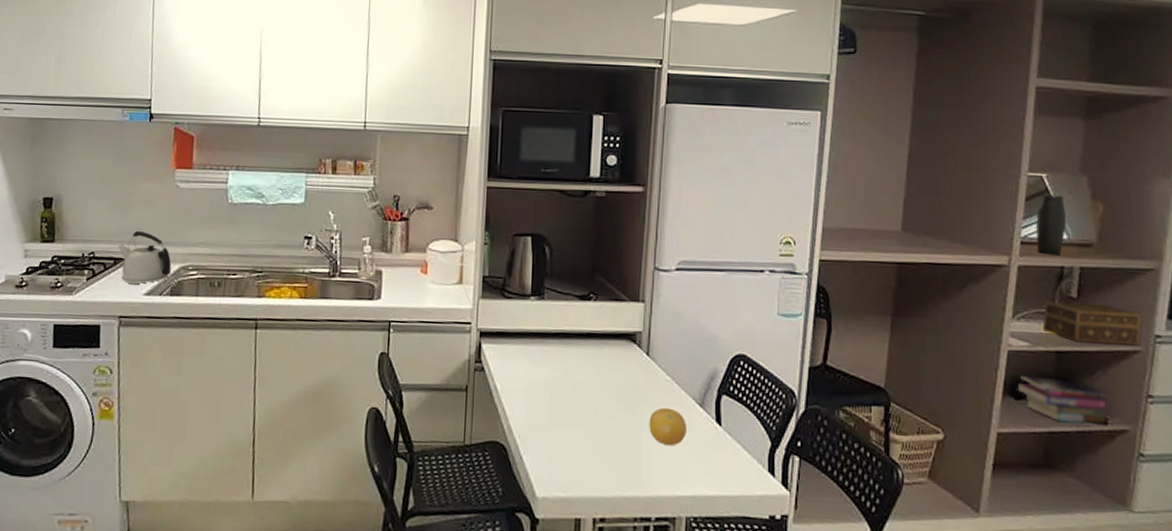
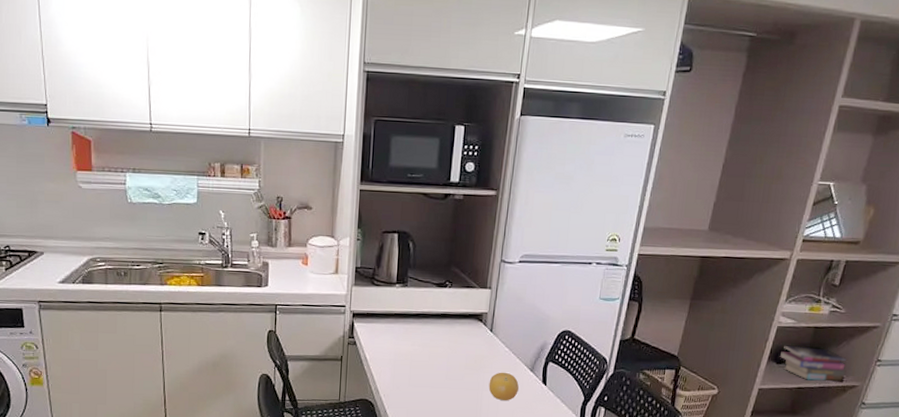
kettle: present [117,230,172,285] -> none [30,226,81,274]
vase: present [1036,195,1066,255] -> none [815,201,845,251]
decorative box: present [1043,301,1141,346] -> none [808,287,885,322]

